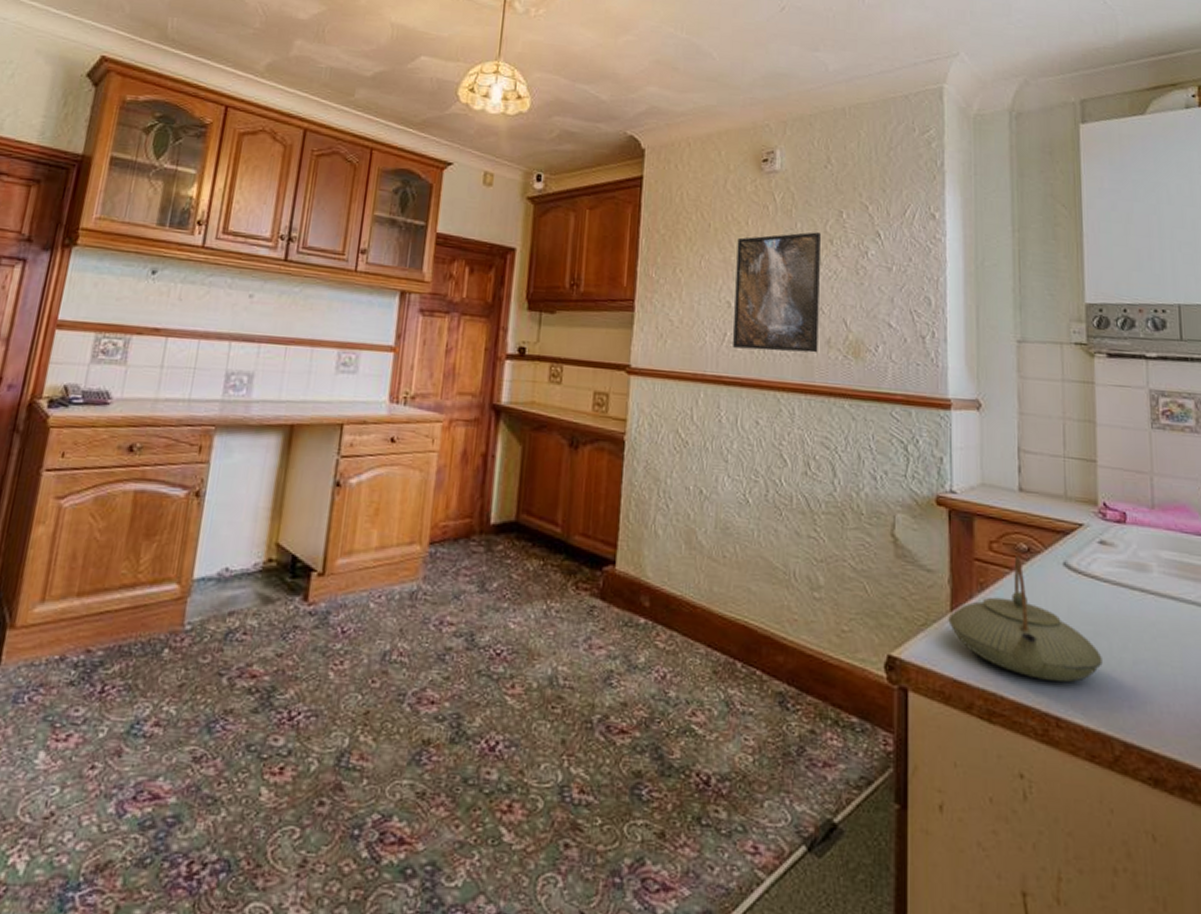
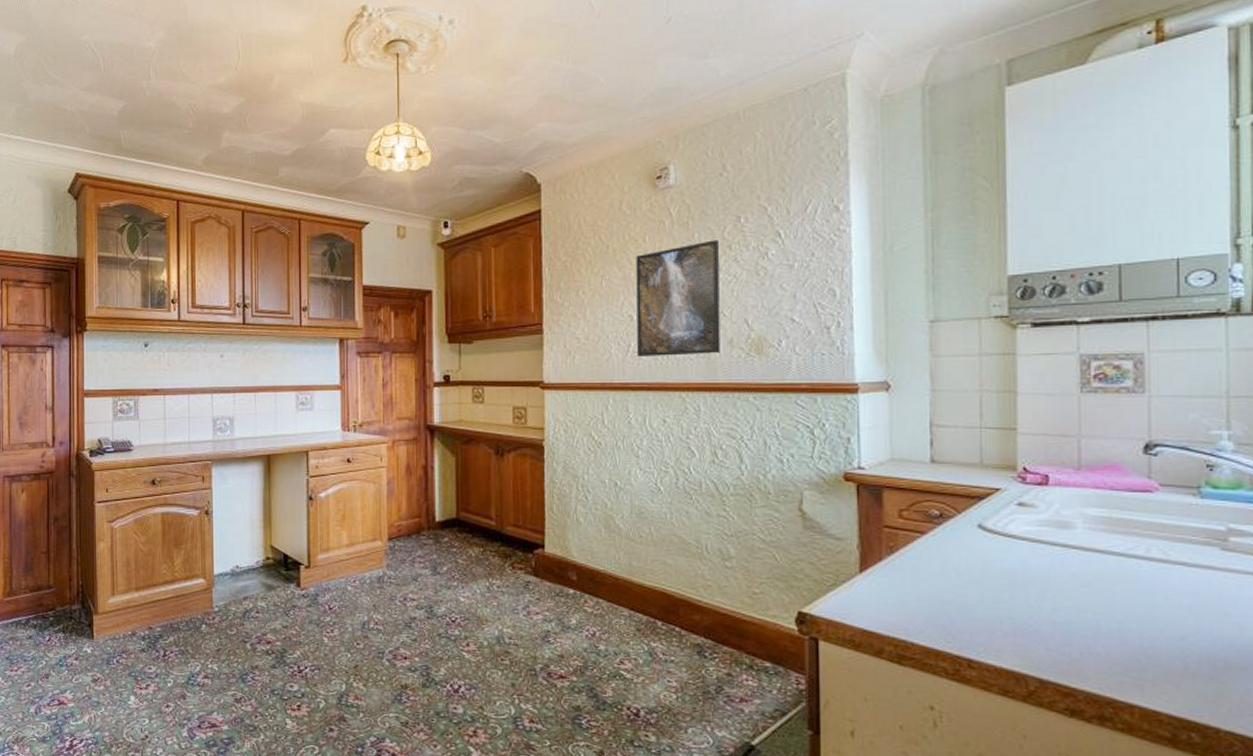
teapot: present [948,556,1103,683] -> none [857,521,1018,630]

